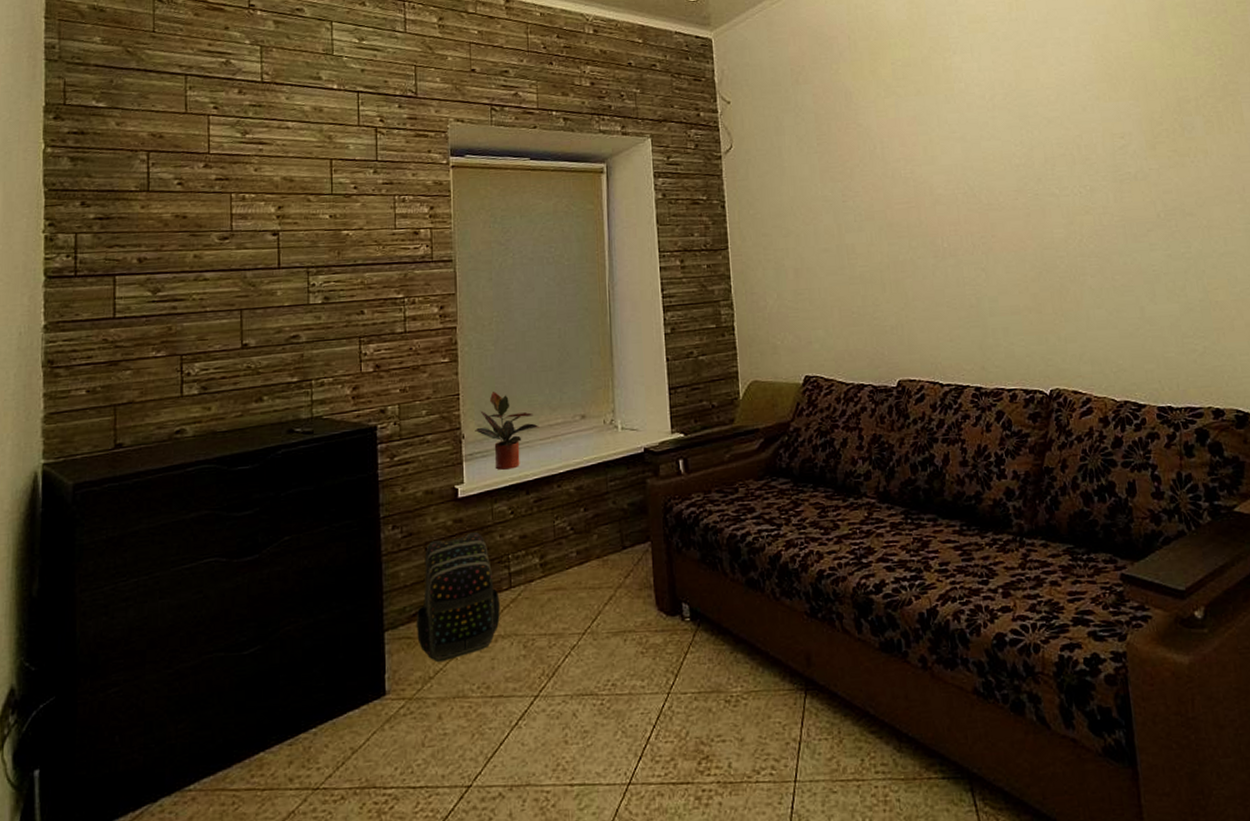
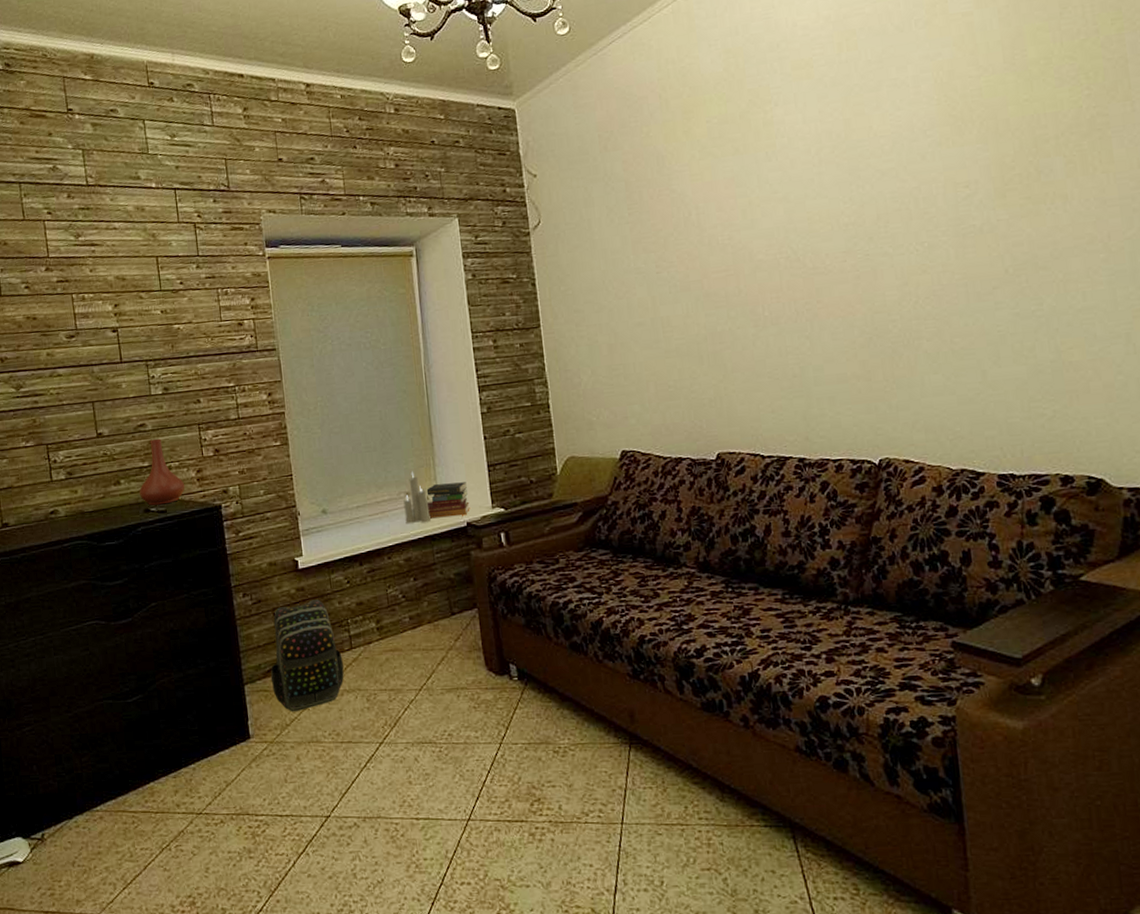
decorative vase: none [284,351,338,426] -> present [139,438,186,506]
potted plant: present [475,392,539,470] -> none [309,472,368,544]
candle: none [578,393,607,450] -> present [403,471,432,525]
books: none [602,405,648,444] -> present [426,482,470,519]

